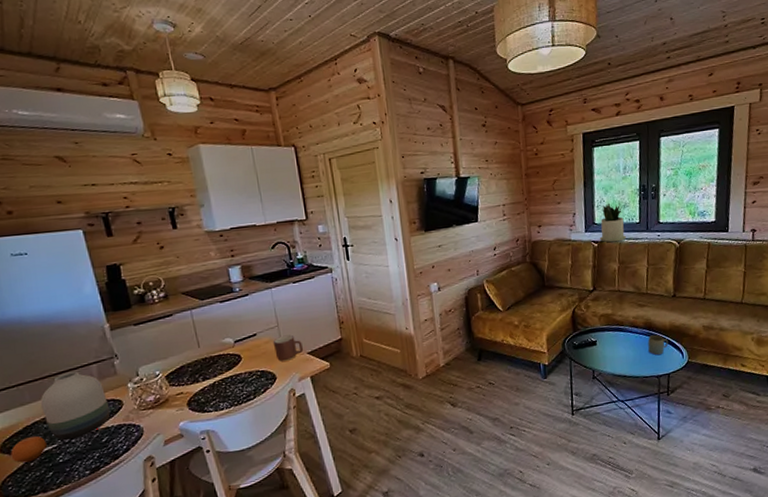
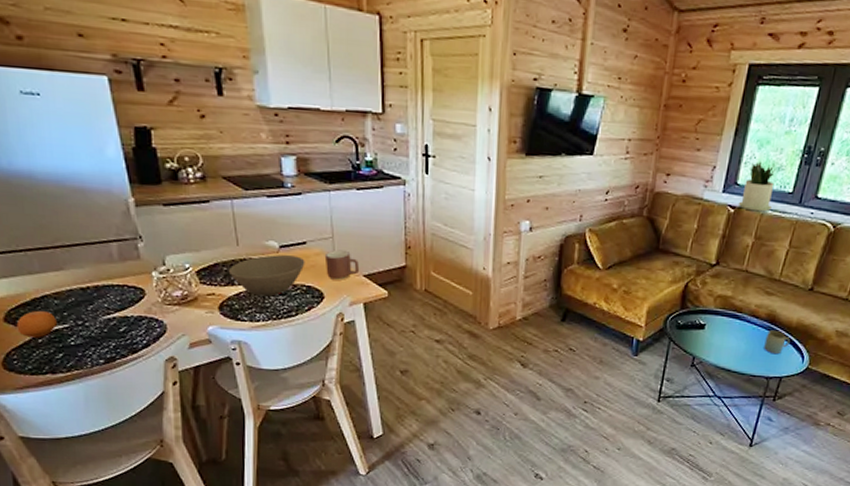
vase: present [40,371,111,441] -> none [51,245,131,323]
bowl: none [193,347,258,388] -> present [228,255,305,297]

